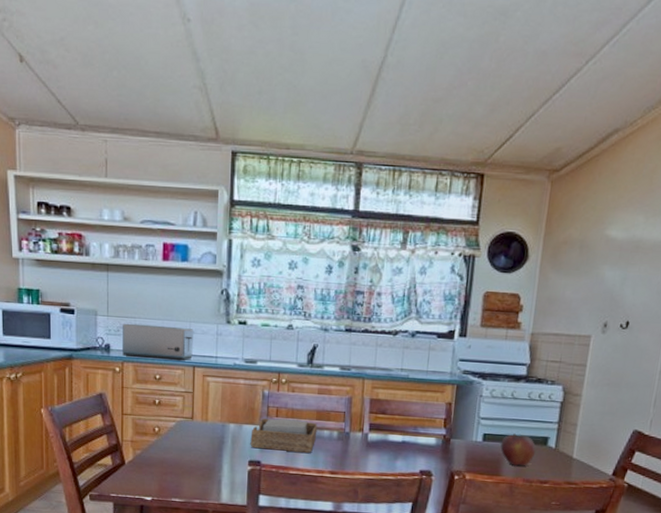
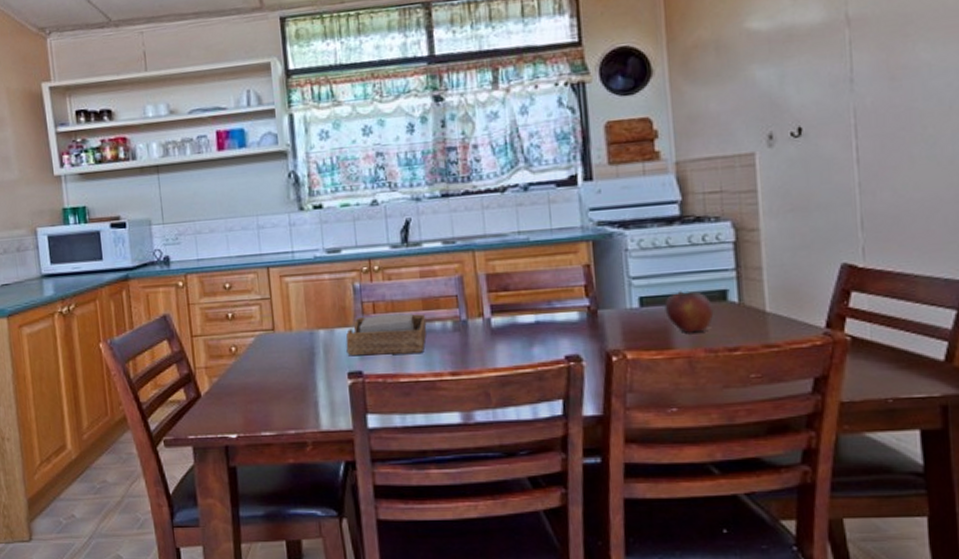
toaster: present [121,323,193,361] -> none [181,223,265,267]

